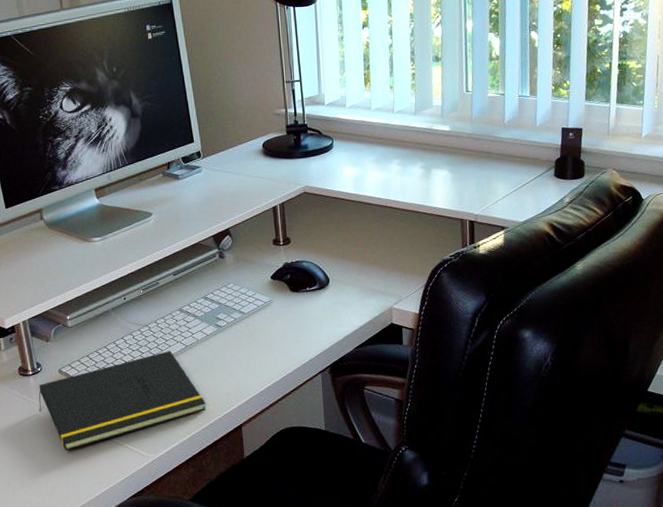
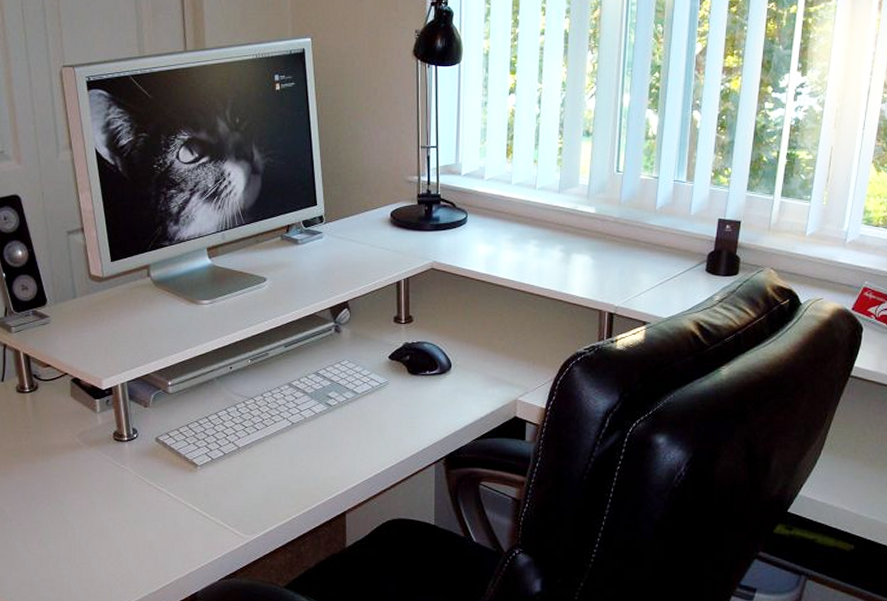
notepad: present [38,351,206,451] -> none [132,427,309,524]

